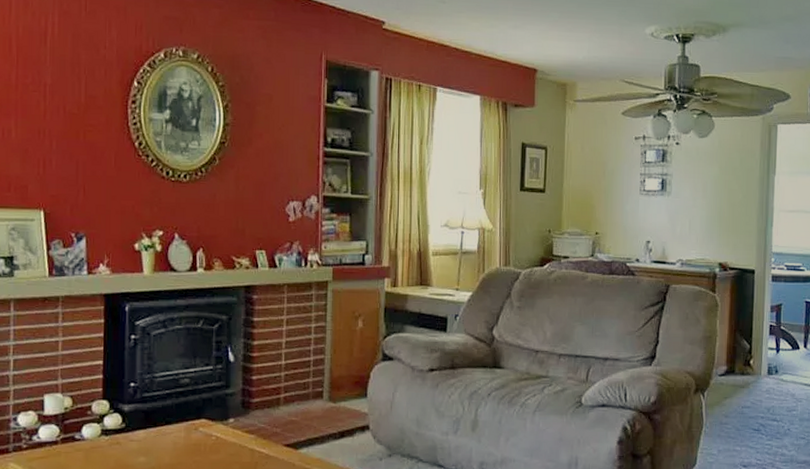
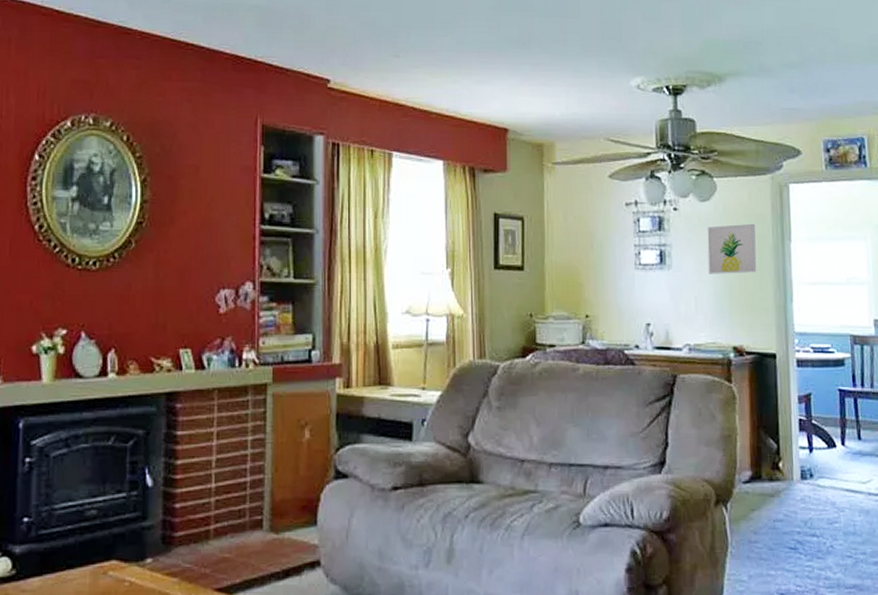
wall art: none [702,158,745,201] -> present [707,223,757,274]

